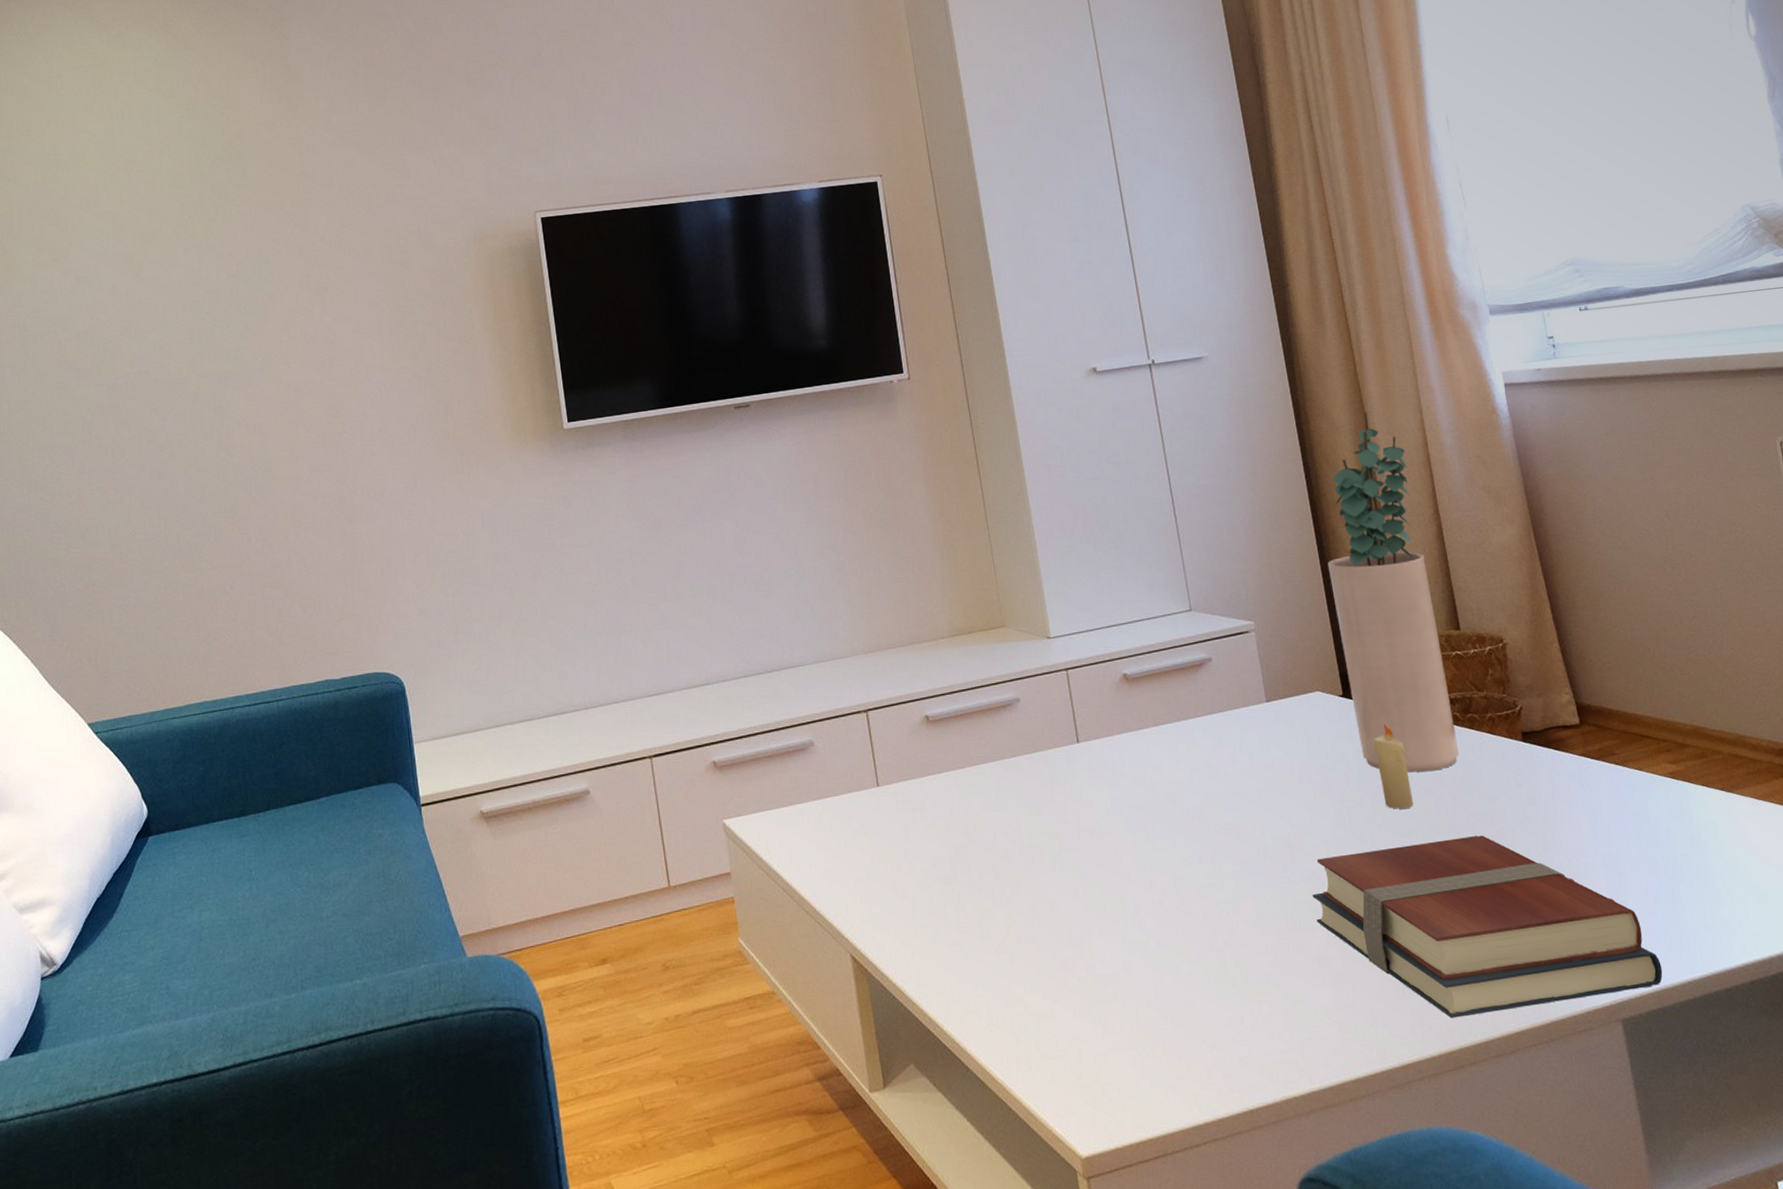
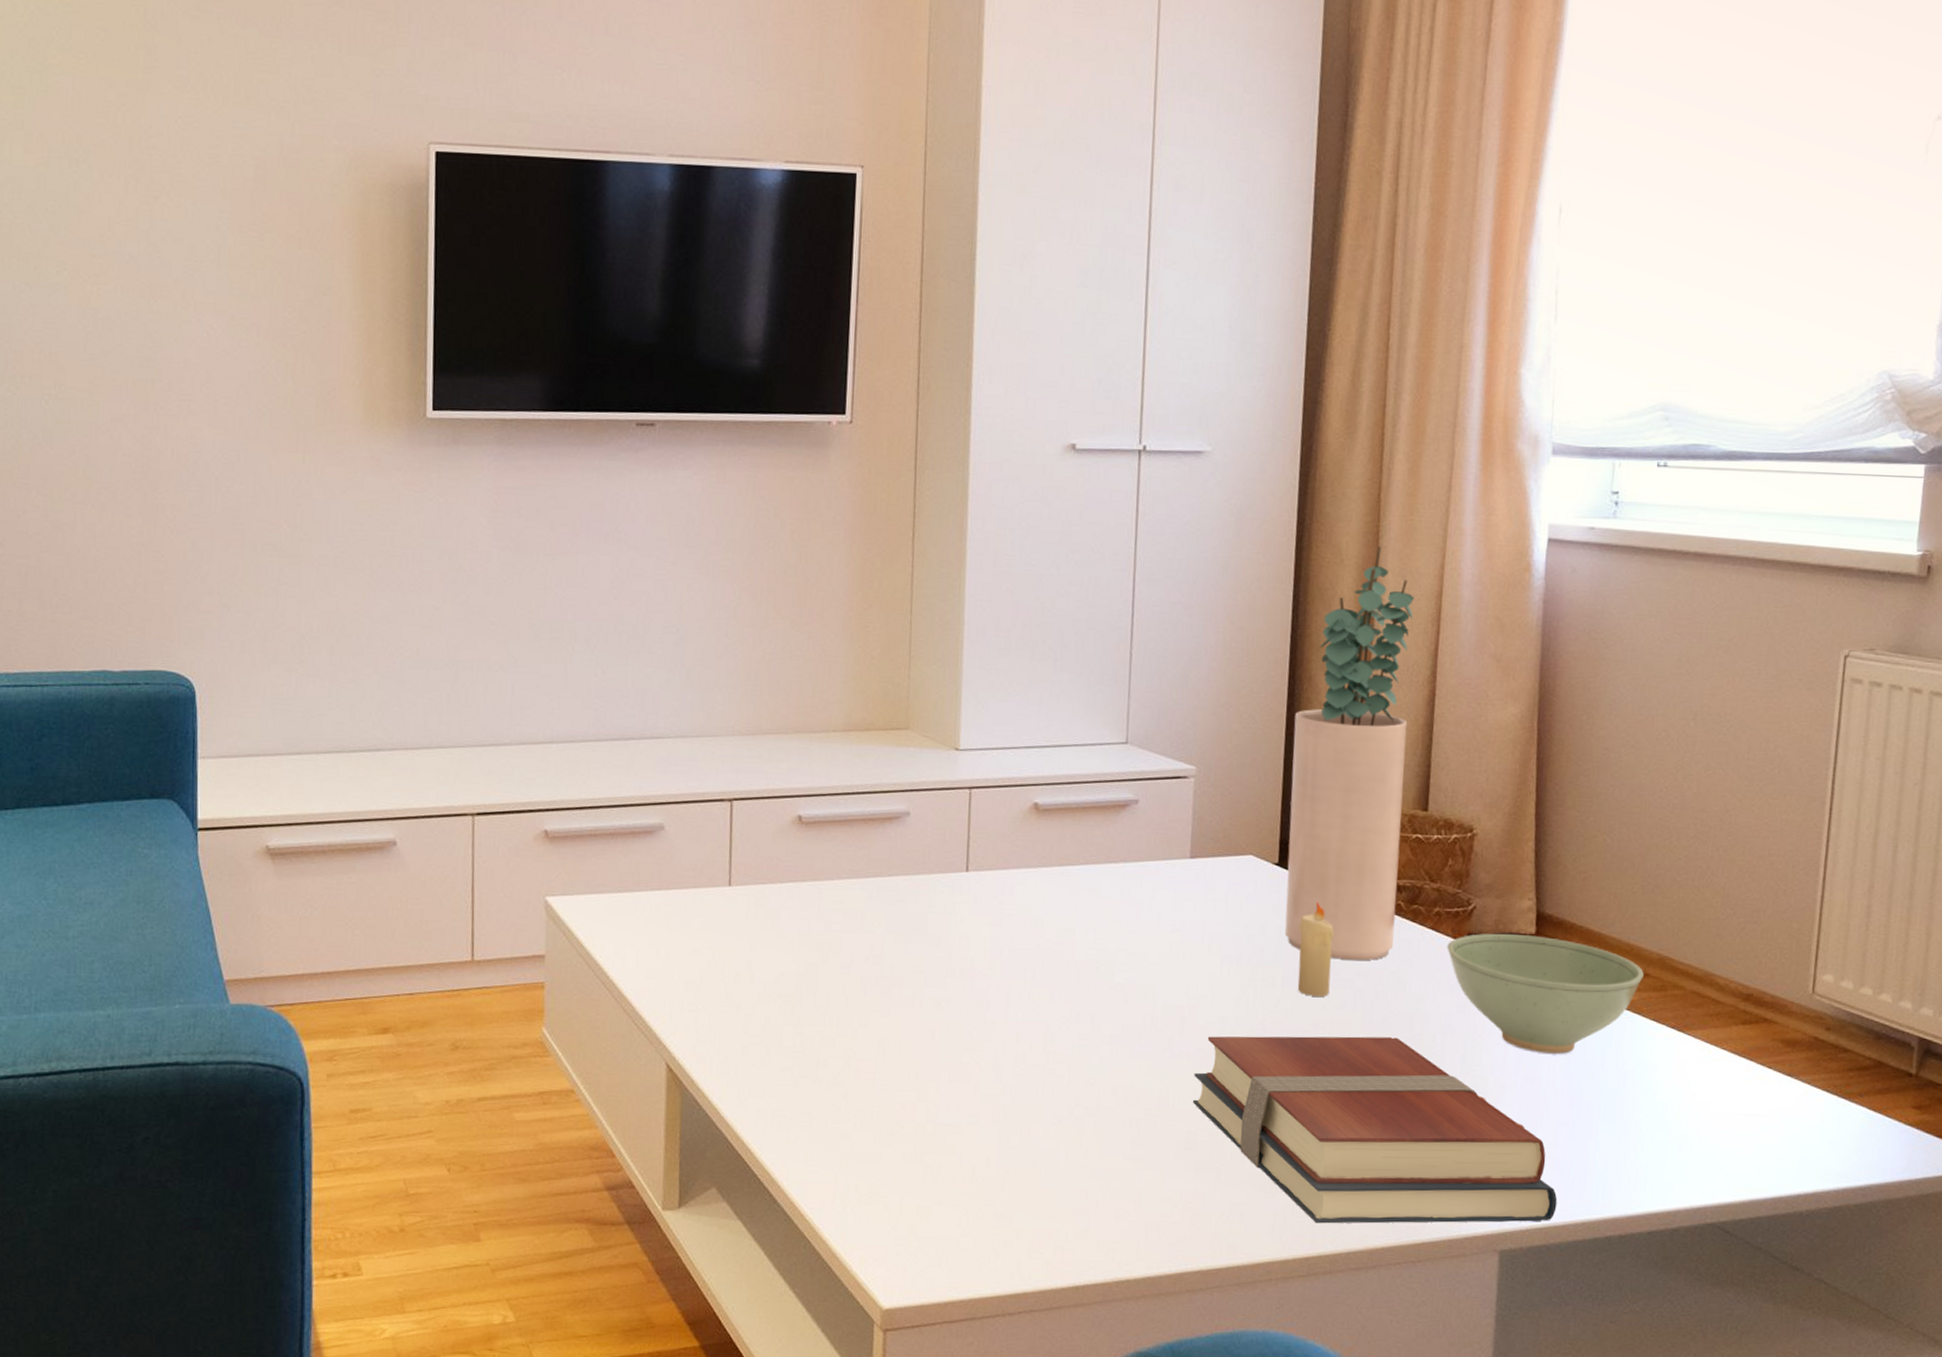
bowl: none [1506,725,1684,830] -> present [1447,933,1644,1054]

